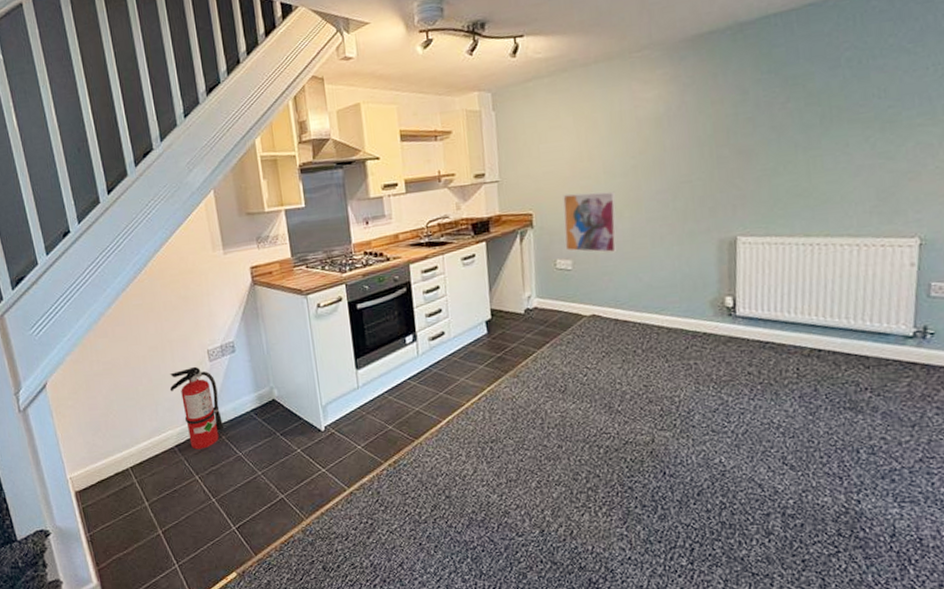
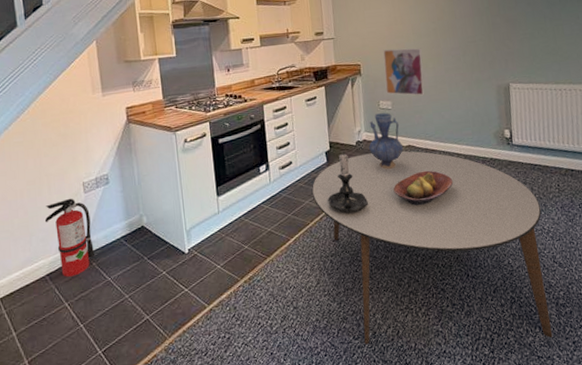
dining table: none [468,321,775,553] -> present [311,151,553,345]
candle holder: none [488,321,538,396] -> present [328,152,368,215]
vase: none [541,274,587,344] -> present [369,112,404,169]
fruit bowl: none [570,346,651,389] -> present [393,170,454,206]

